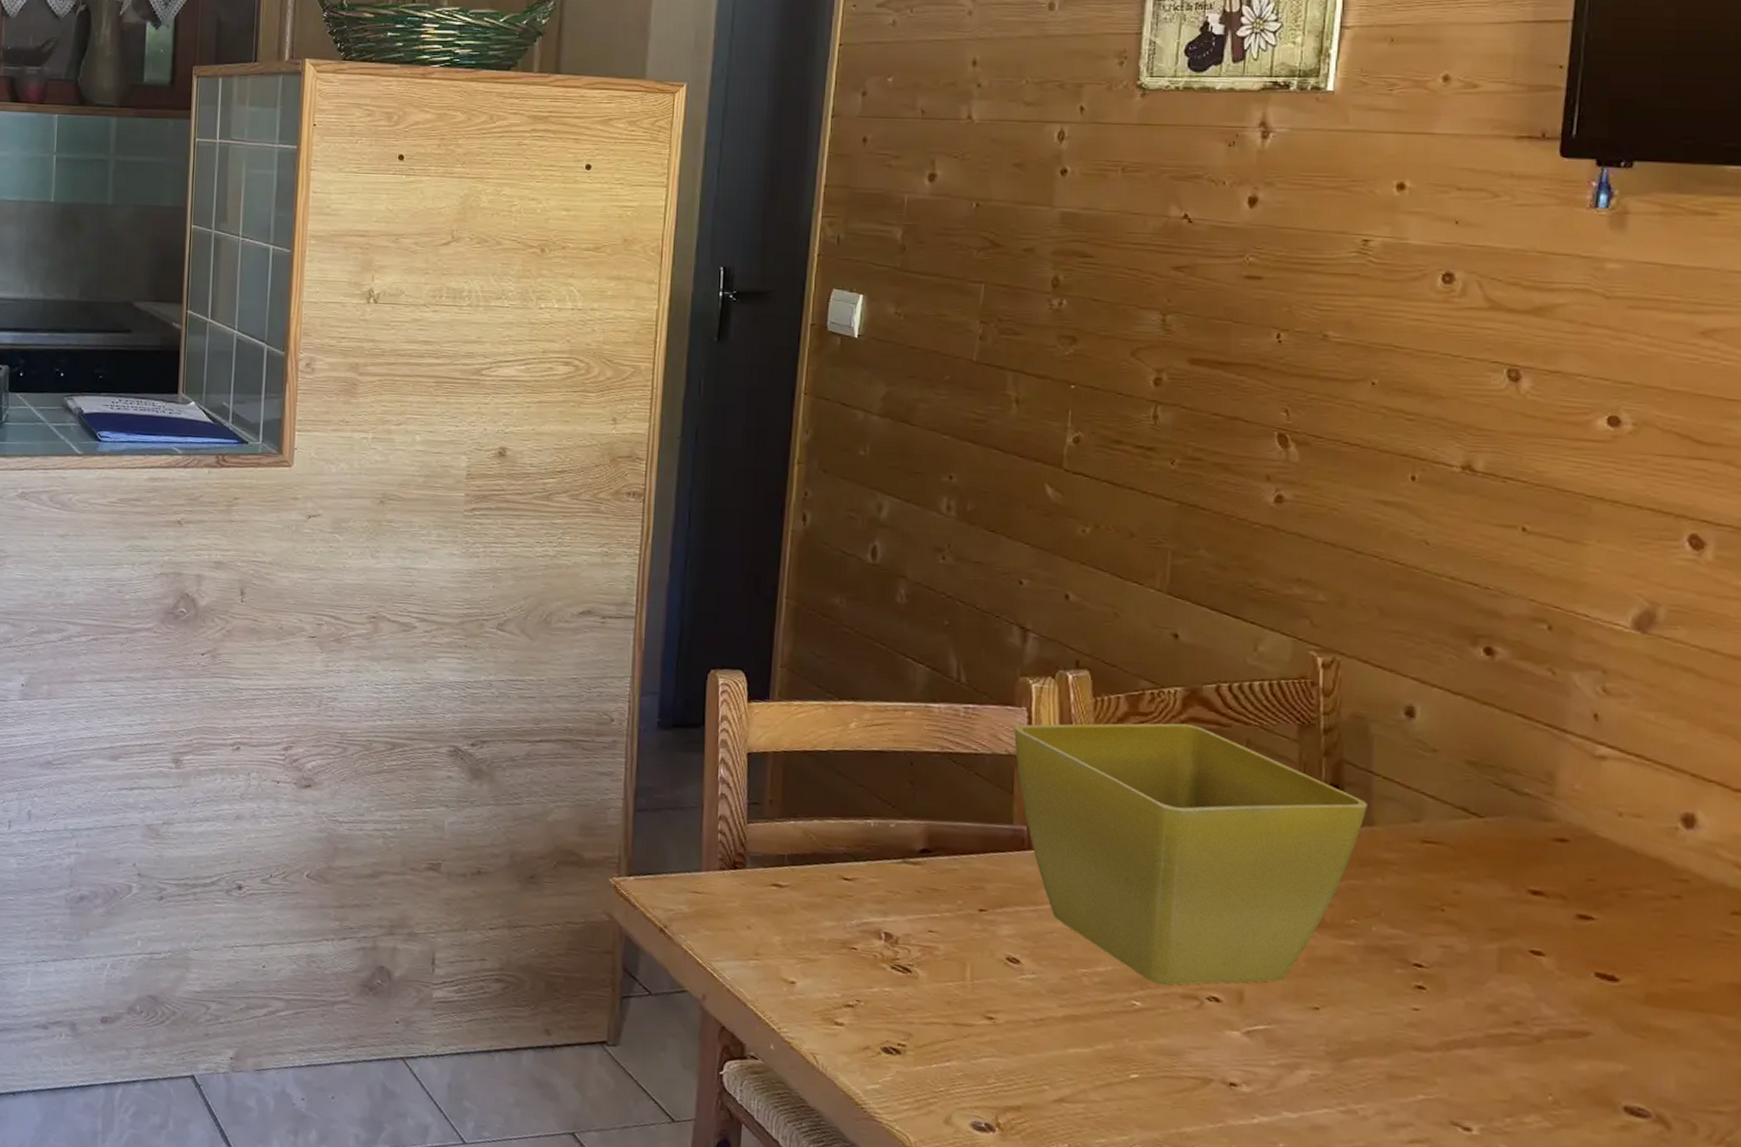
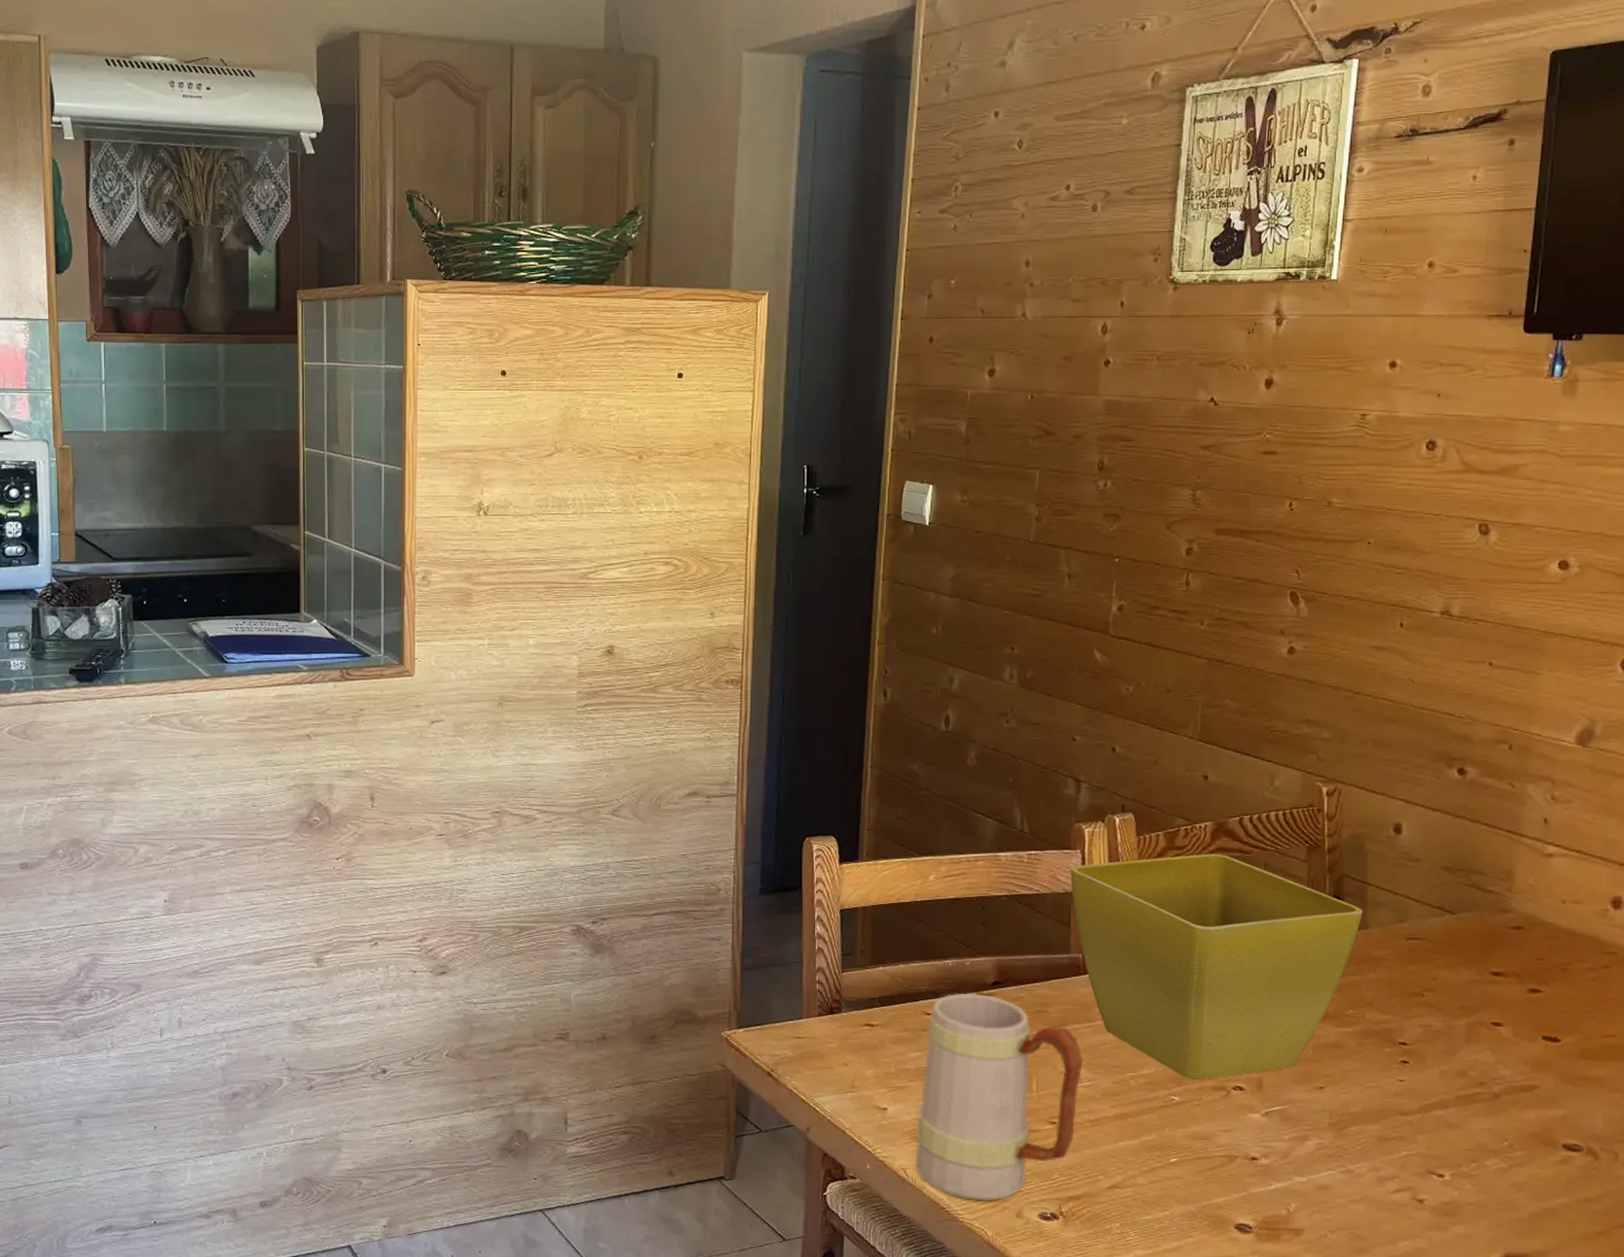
mug: none [827,858,1027,1102] -> present [915,994,1084,1201]

